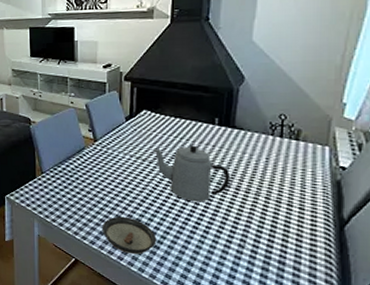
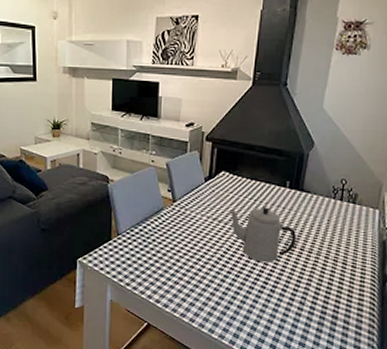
saucer: present [101,216,157,255] -> none [175,278,228,316]

